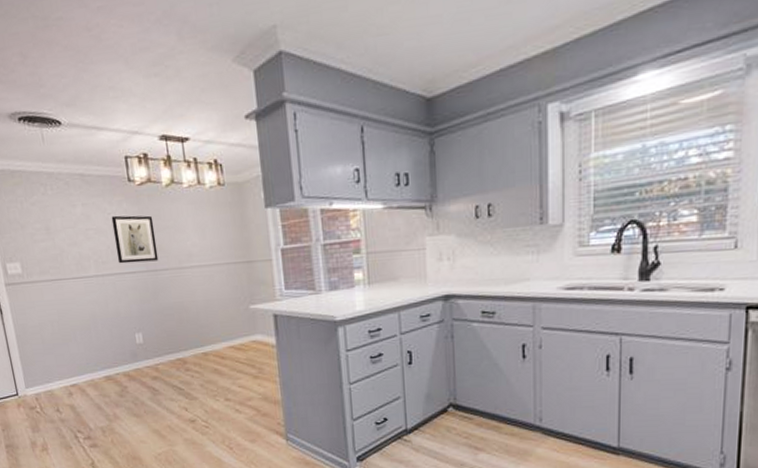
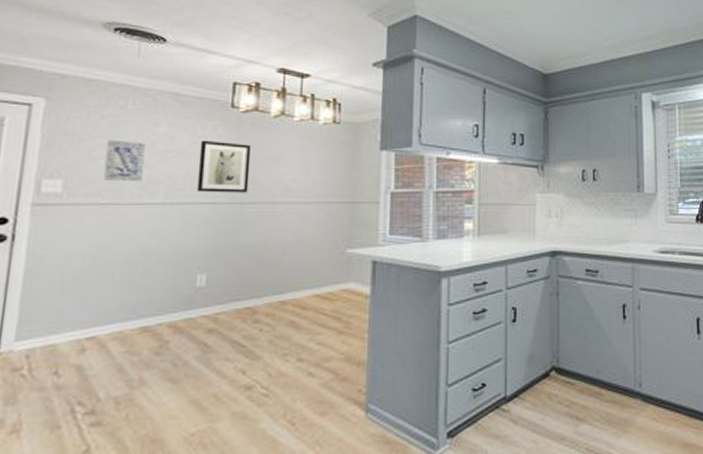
wall art: none [41,223,77,260] -> present [103,139,145,182]

